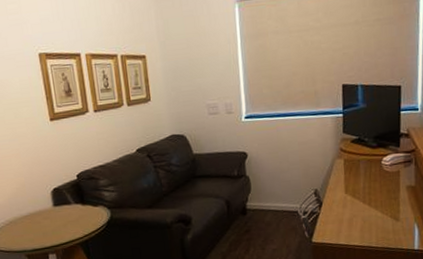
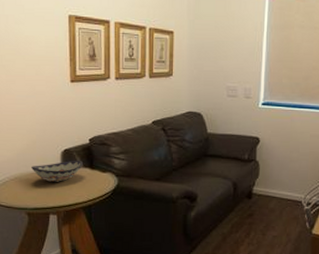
decorative bowl: none [23,197,74,222] -> present [30,160,83,182]

